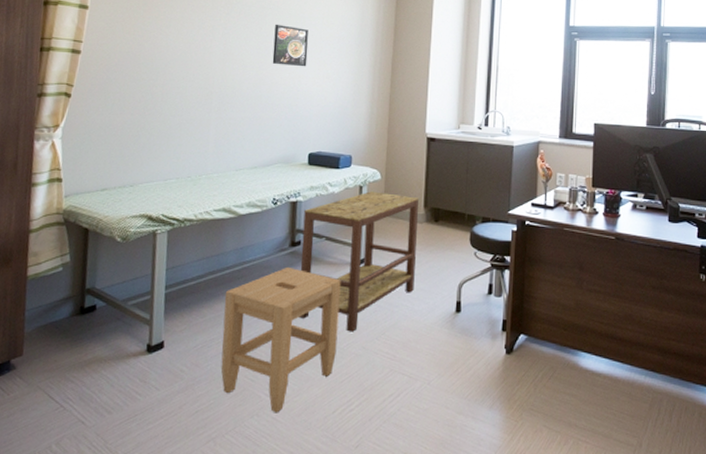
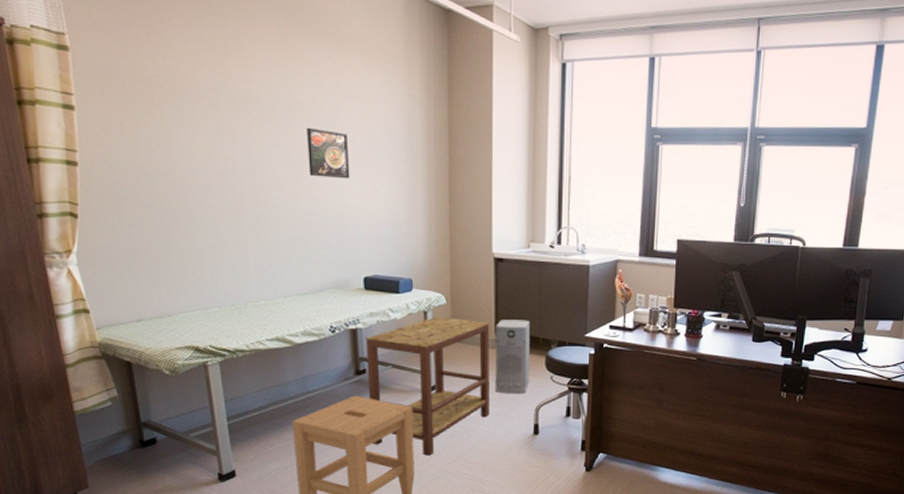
air purifier: none [420,195,457,270] -> present [495,320,530,394]

